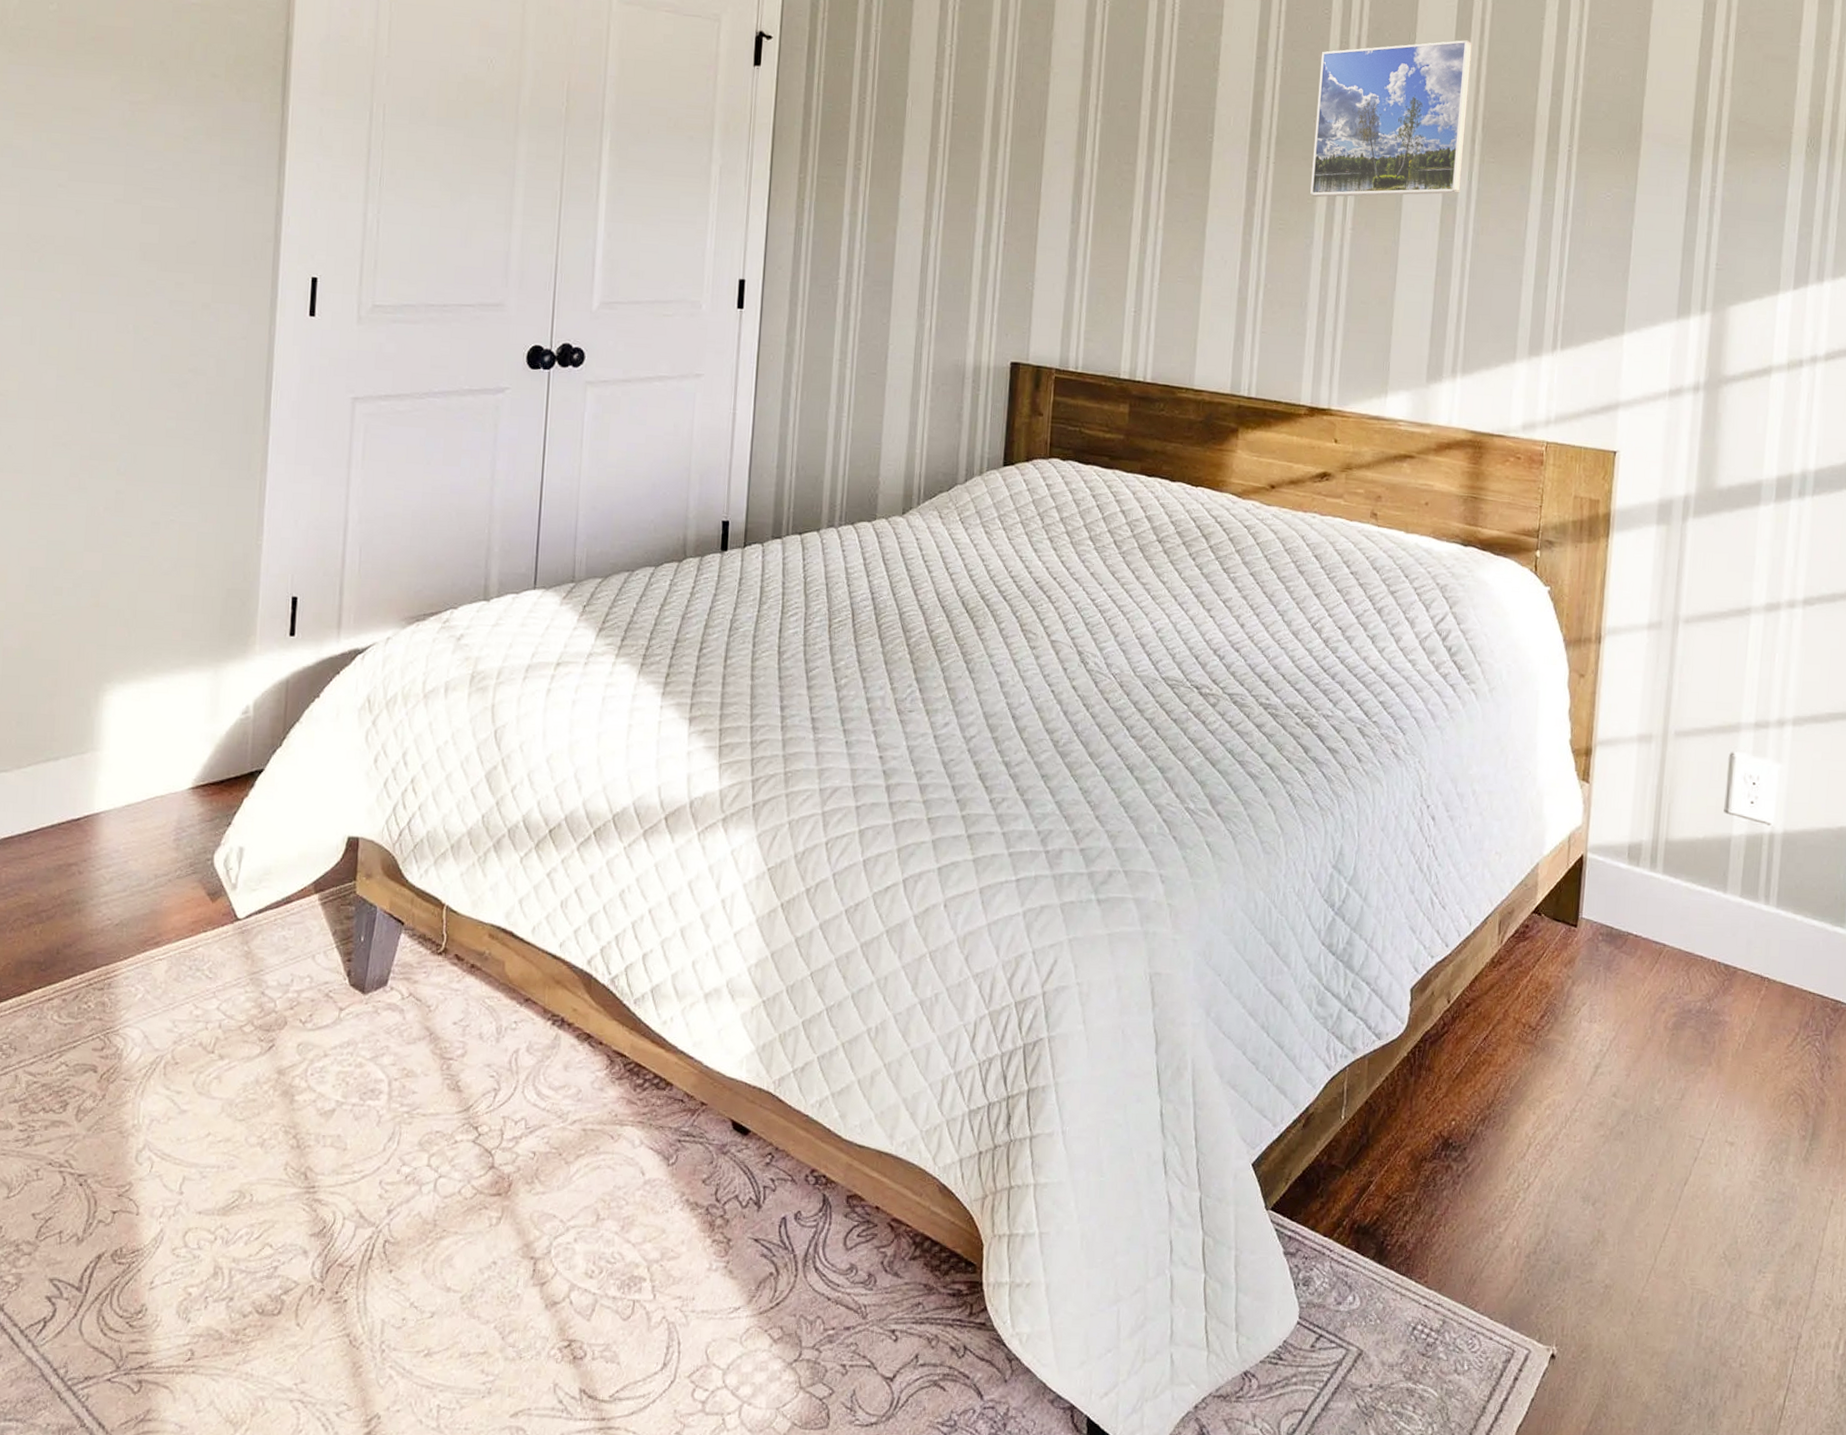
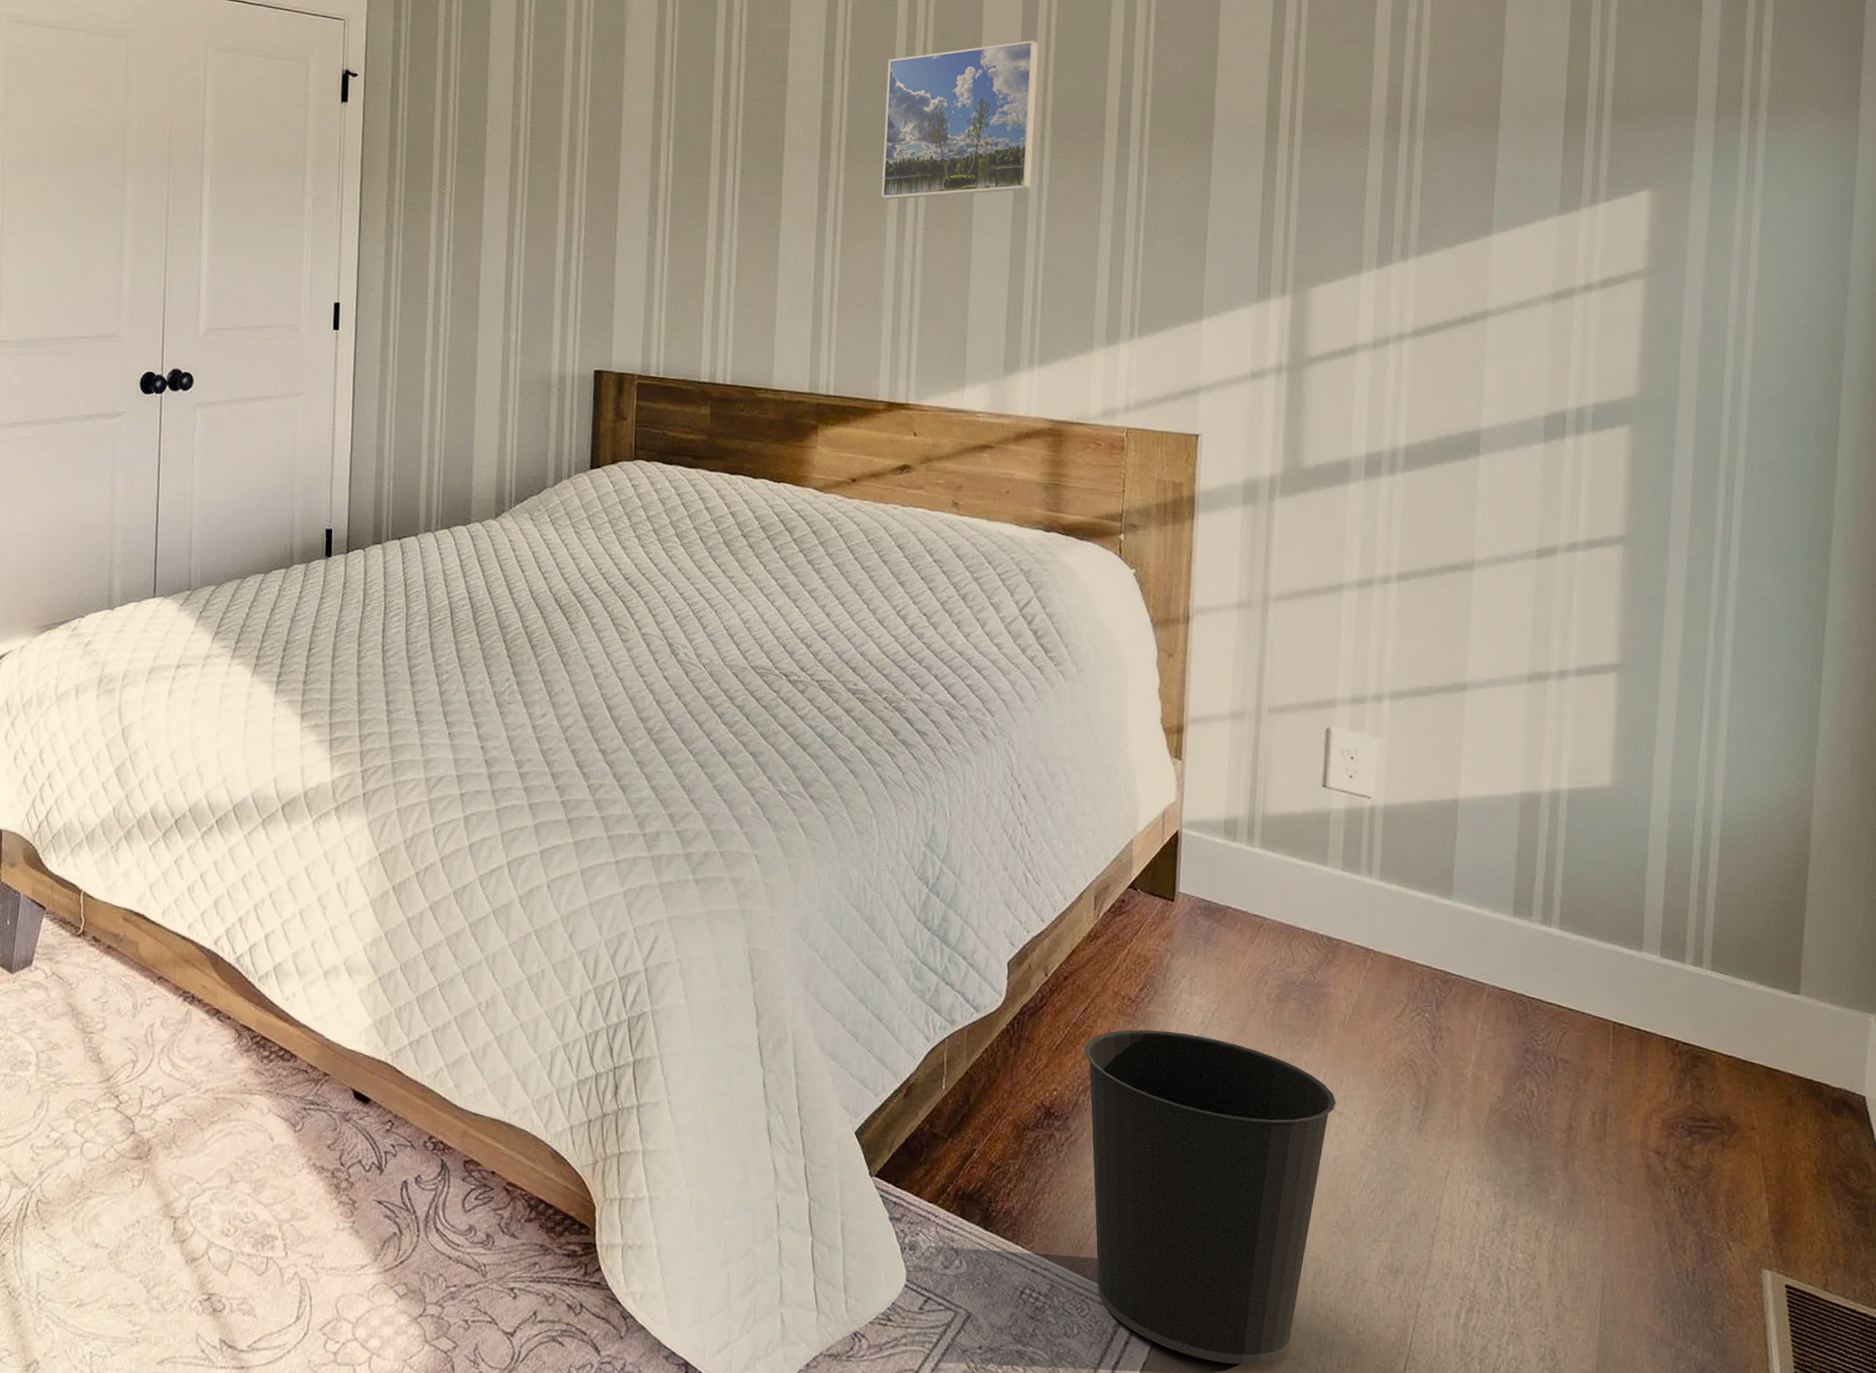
wastebasket: none [1484,1057,1728,1400] -> present [1084,1029,1336,1365]

